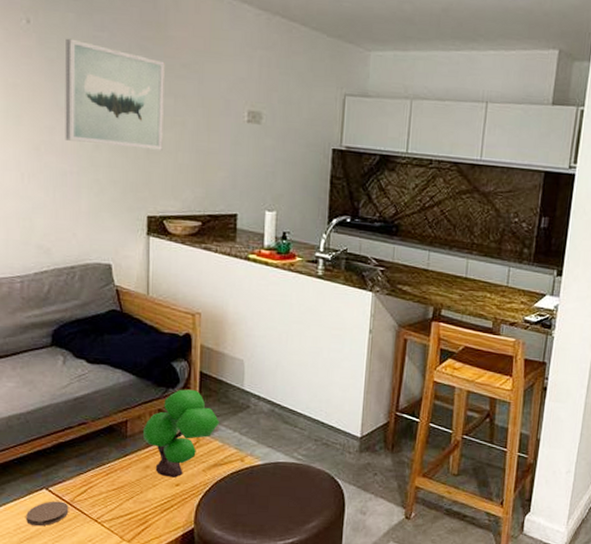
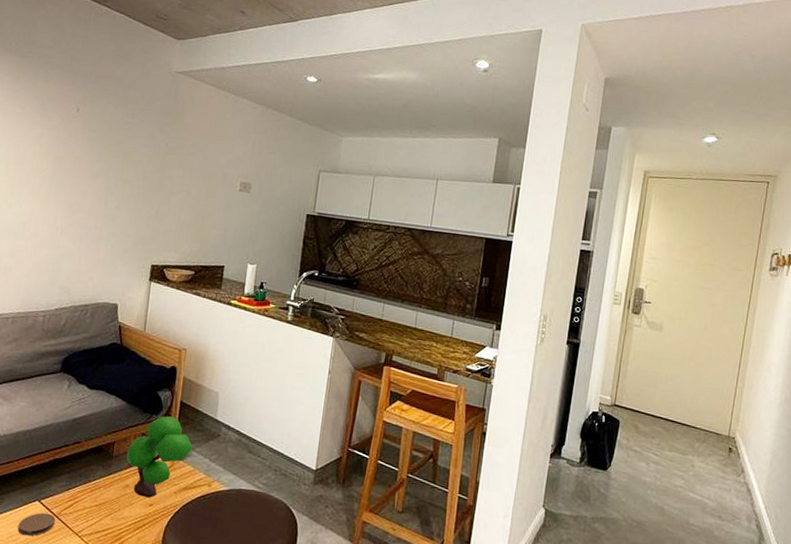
wall art: present [65,38,165,150] -> none [93,123,178,212]

